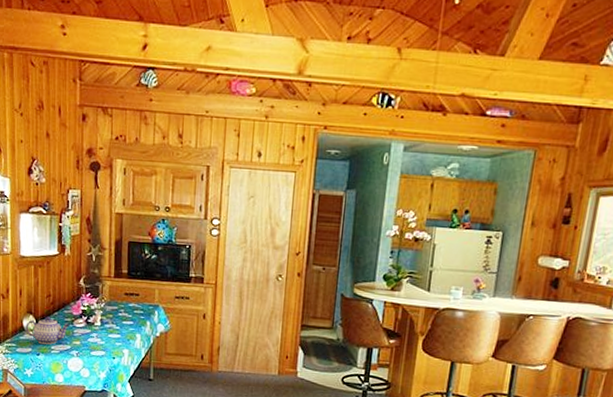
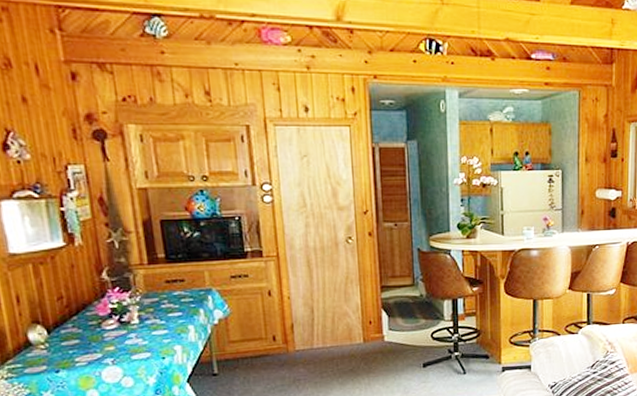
teapot: present [26,316,70,345] -> none [32,323,97,358]

